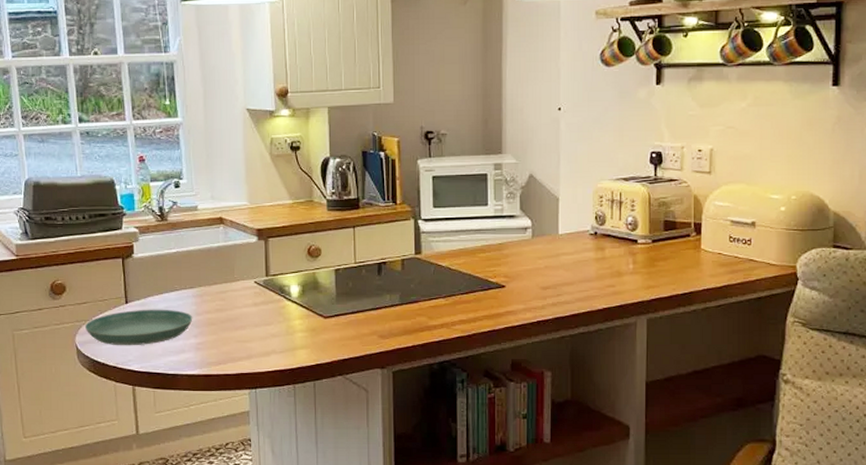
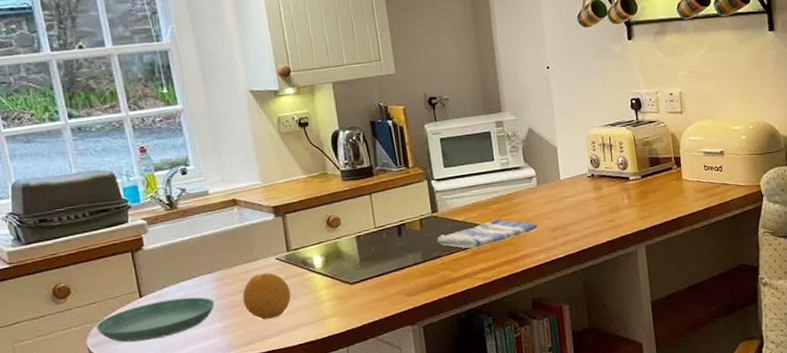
fruit: none [219,295,265,341] -> present [242,272,291,320]
dish towel: none [417,269,528,297] -> present [437,219,538,249]

